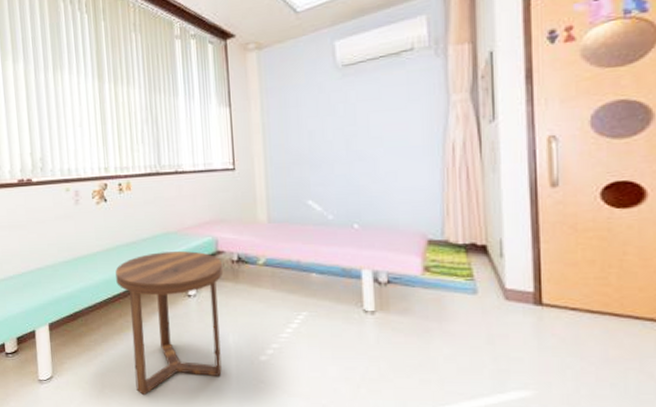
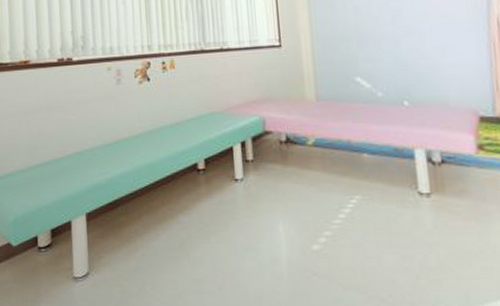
side table: present [115,251,222,396] -> none [158,132,272,293]

